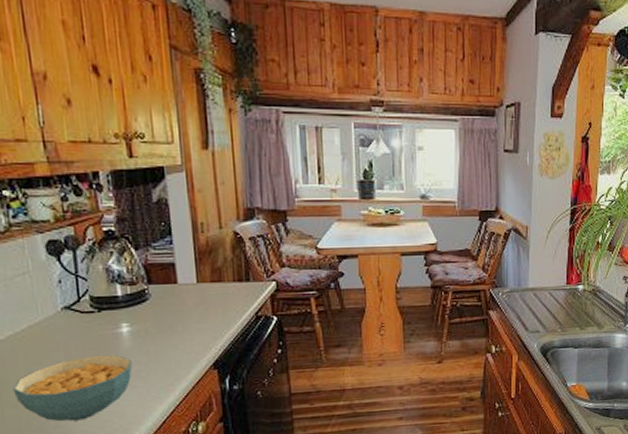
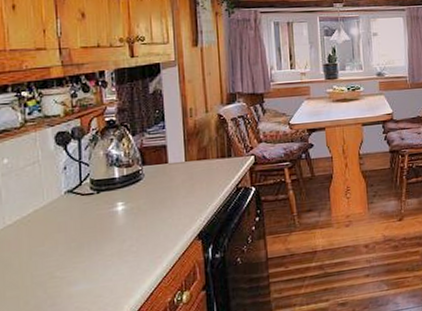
cereal bowl: present [13,354,132,421] -> none [15,232,125,300]

